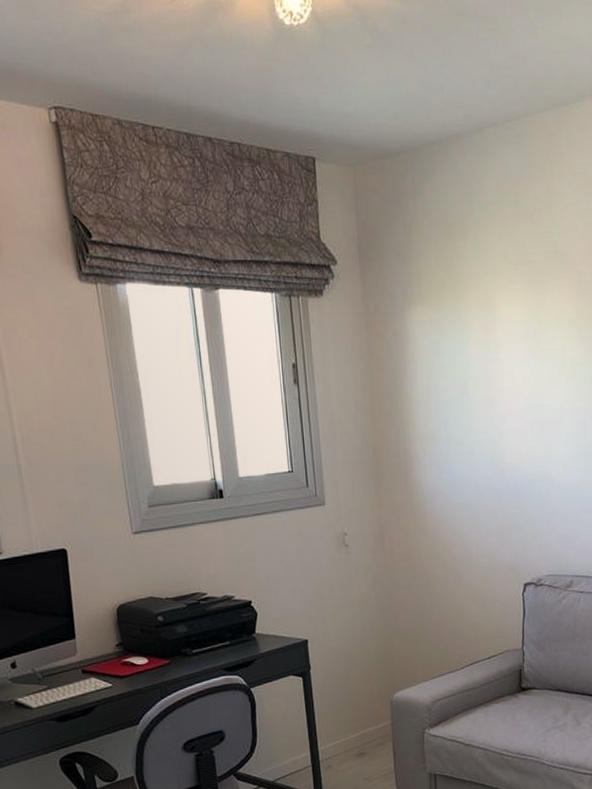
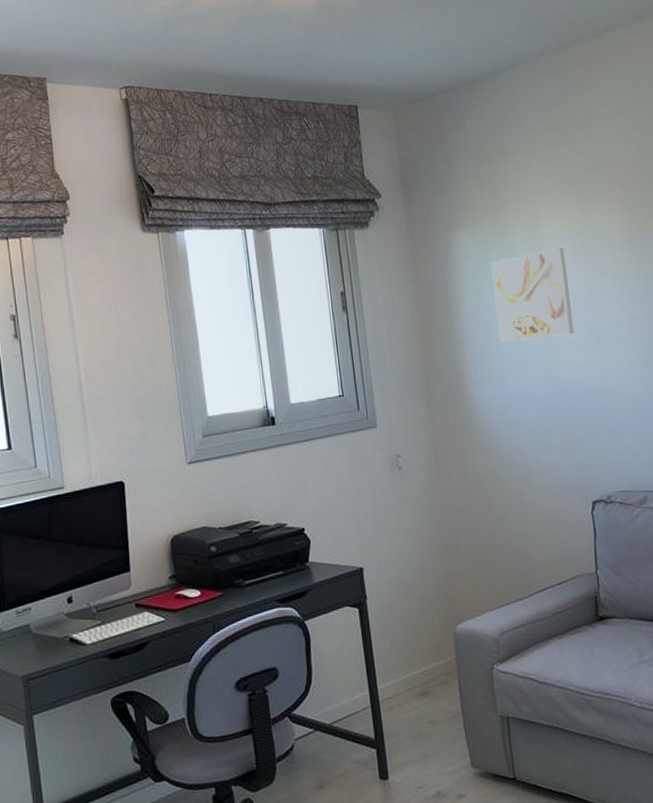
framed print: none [444,334,520,427] -> present [491,248,574,343]

